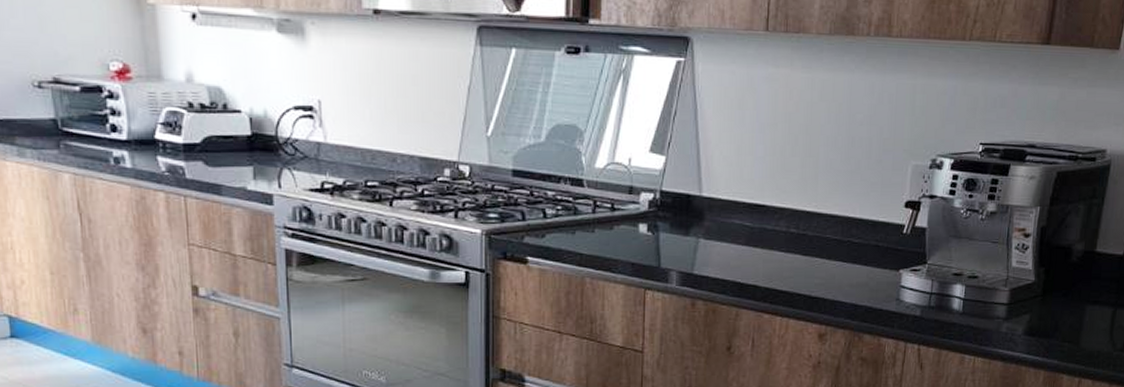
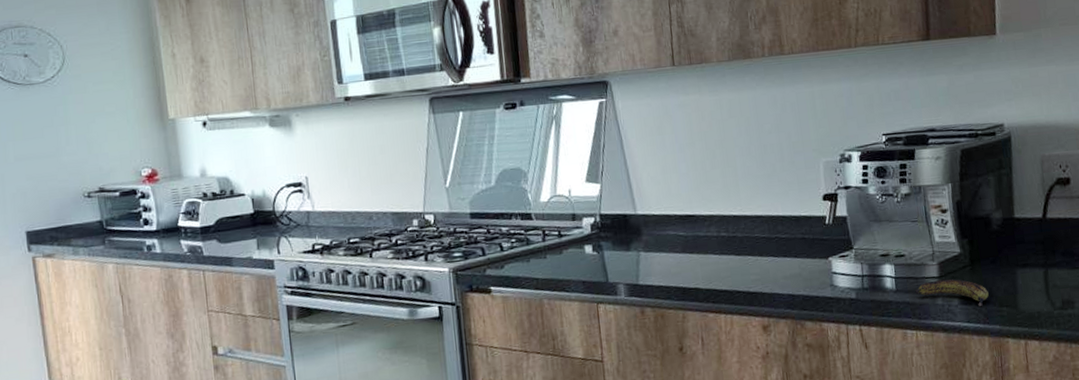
banana: none [981,307,1054,340] -> present [915,279,989,307]

